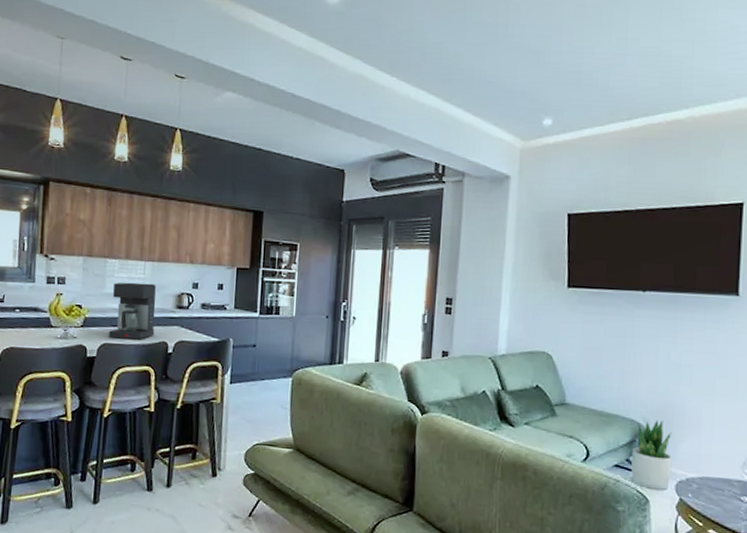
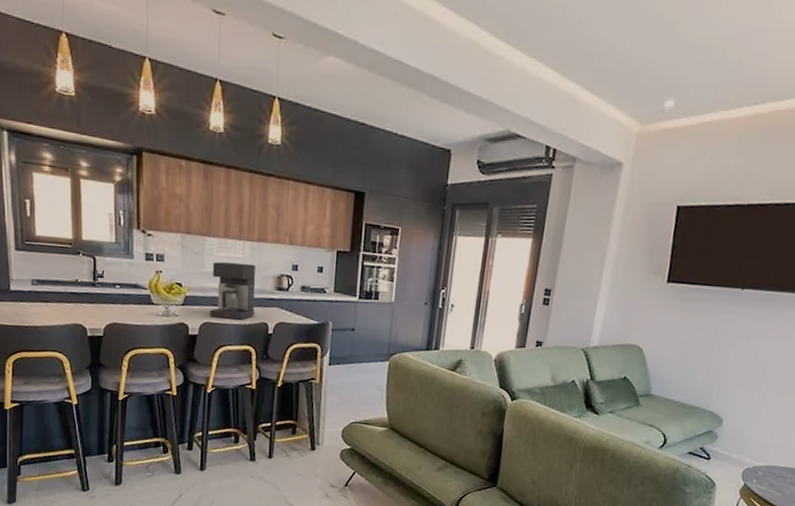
planter: present [630,420,672,490] -> none [702,413,747,476]

